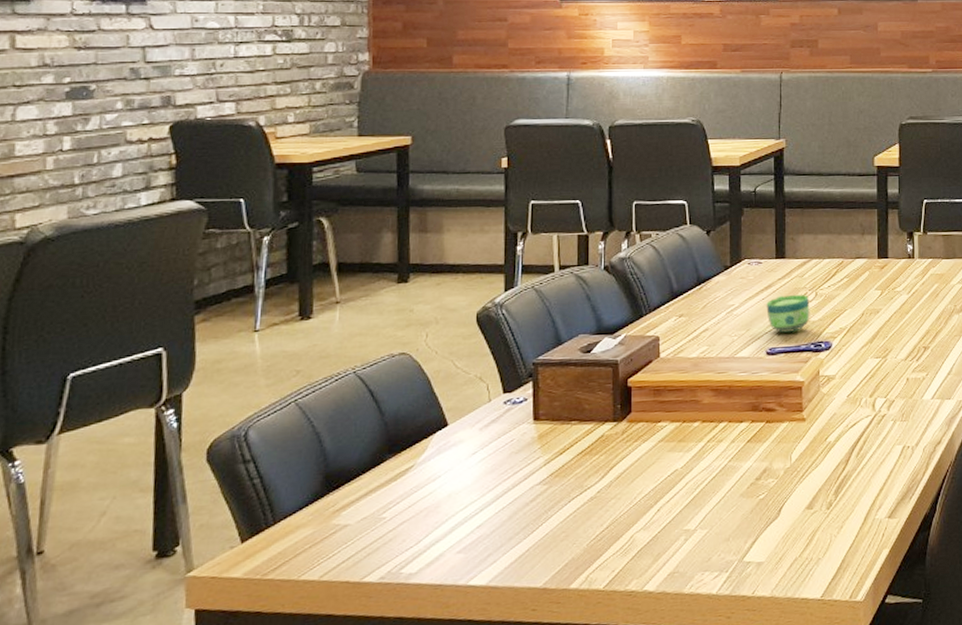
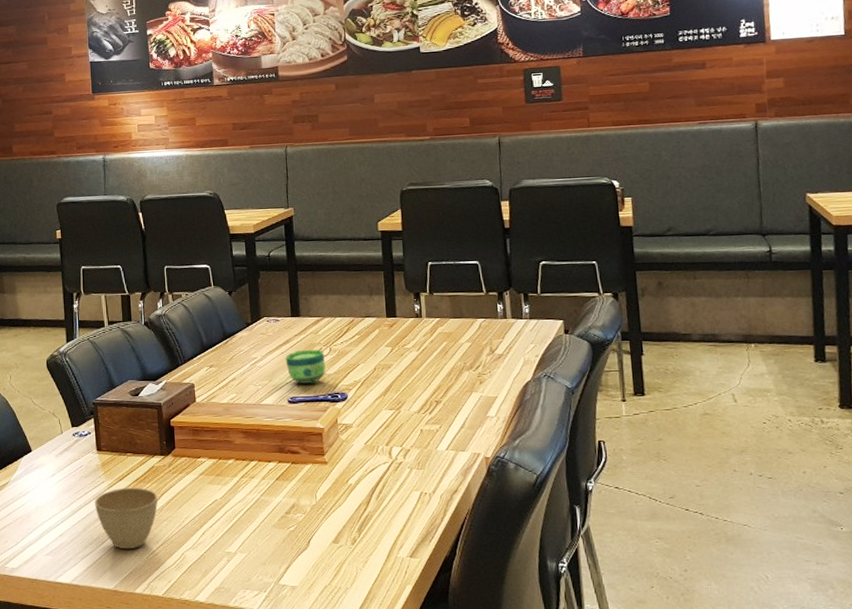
cup: none [525,461,607,538] -> present [94,487,158,550]

